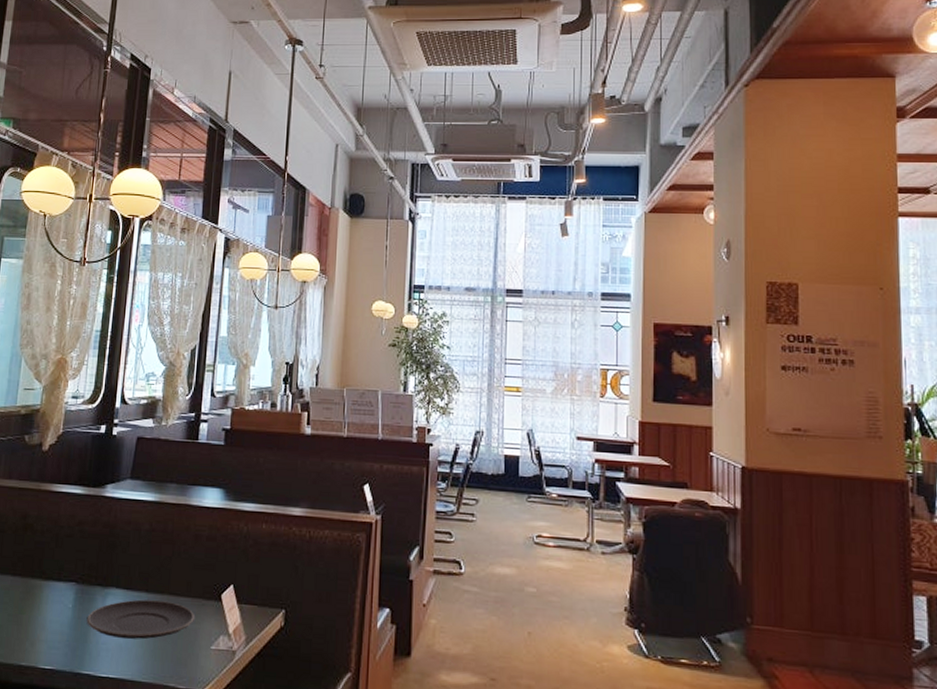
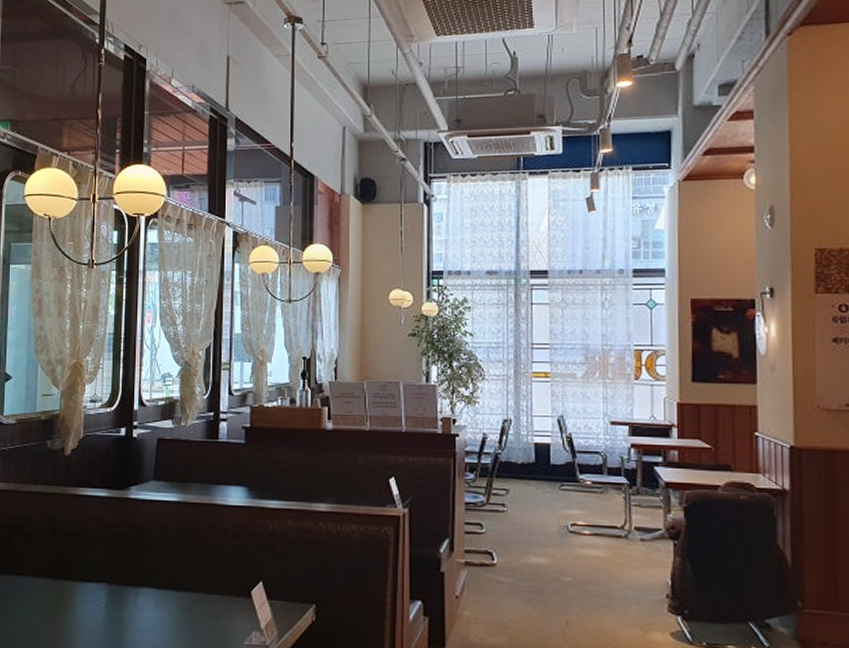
plate: present [86,599,196,640] -> none [120,598,227,637]

